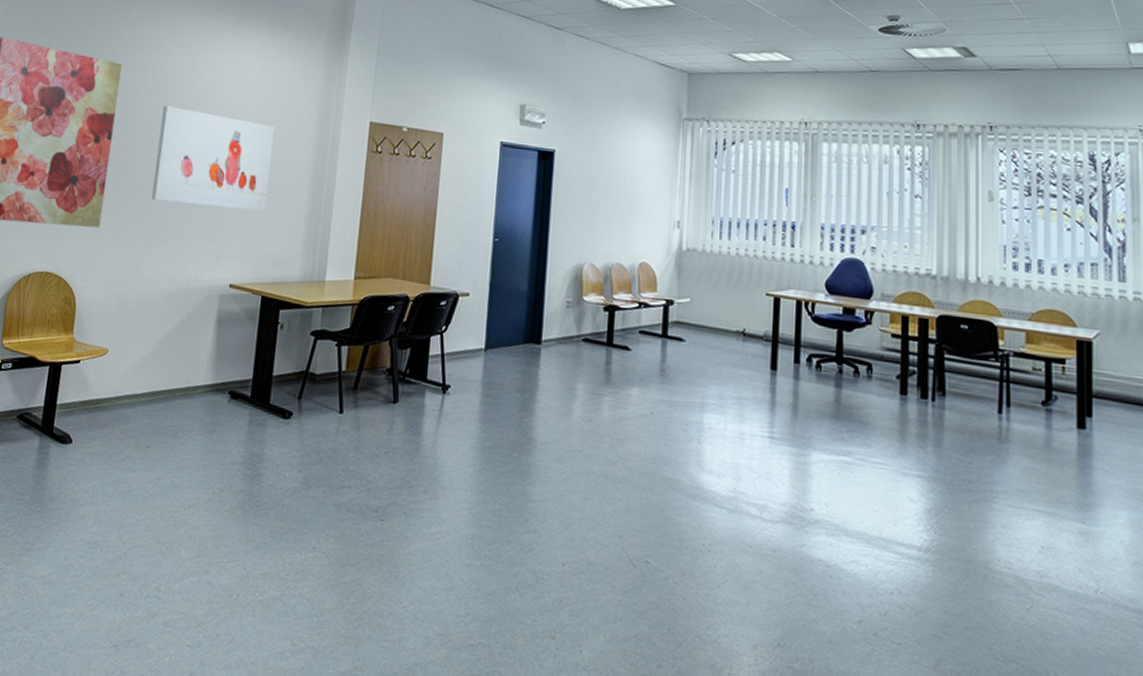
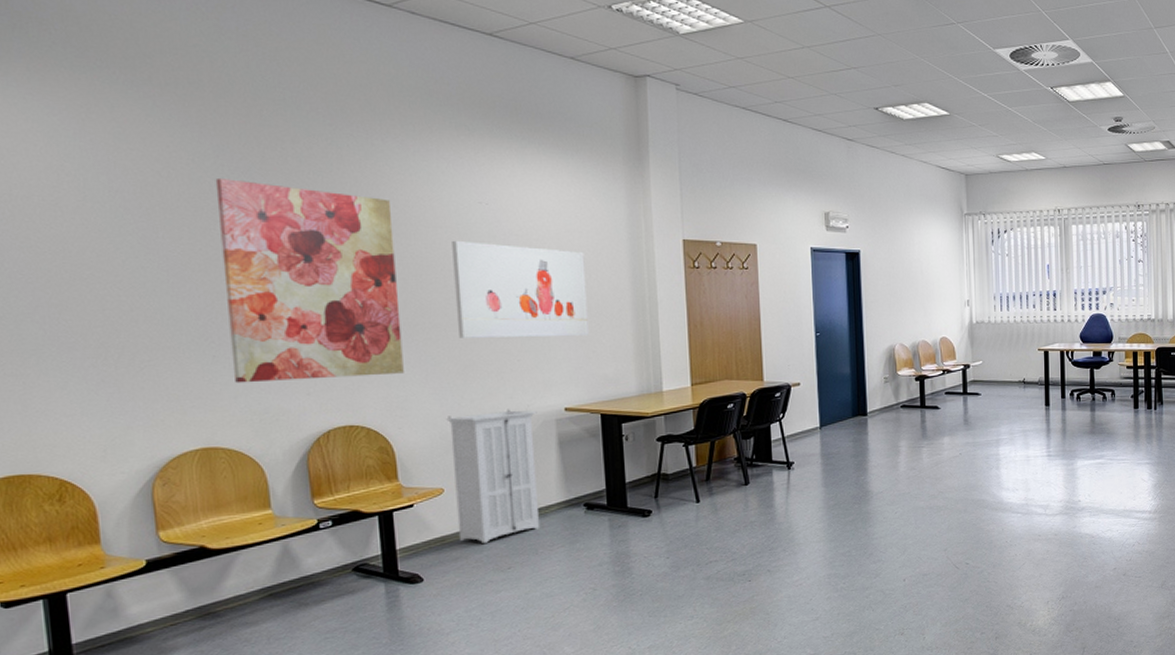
storage cabinet: none [111,275,204,415] -> present [446,409,541,543]

